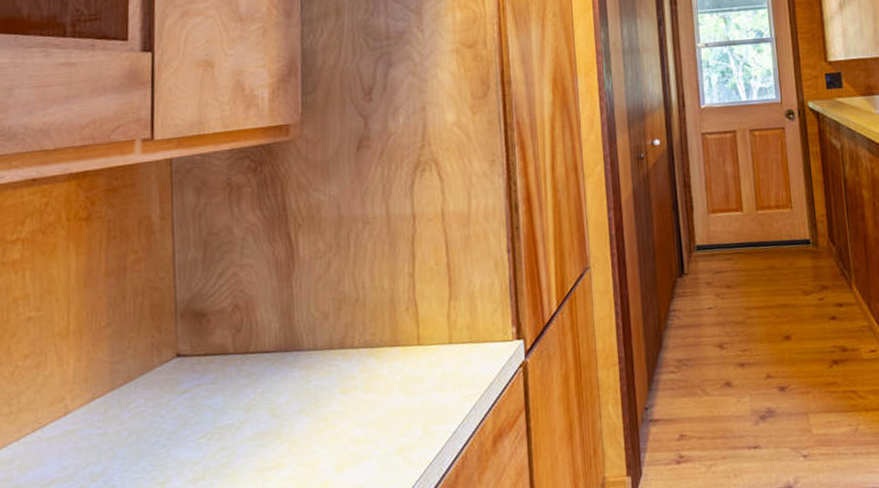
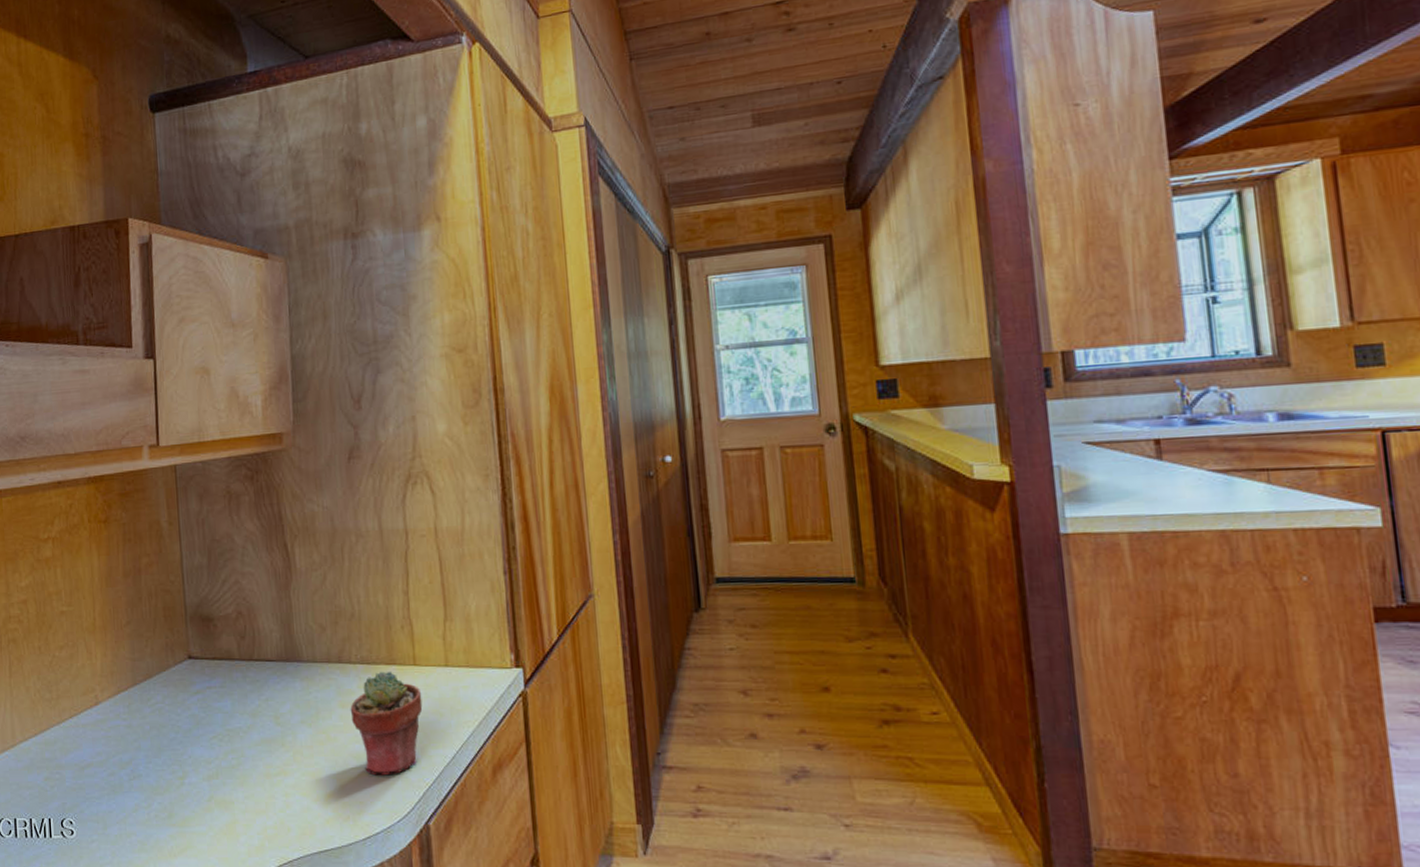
potted succulent: none [351,353,426,459] -> present [350,671,423,776]

